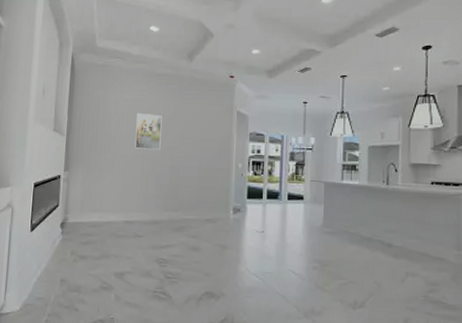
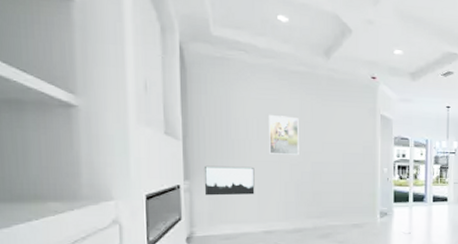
wall art: none [80,158,121,186] -> present [205,165,255,196]

